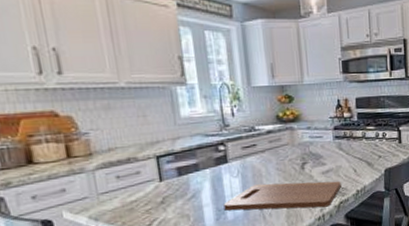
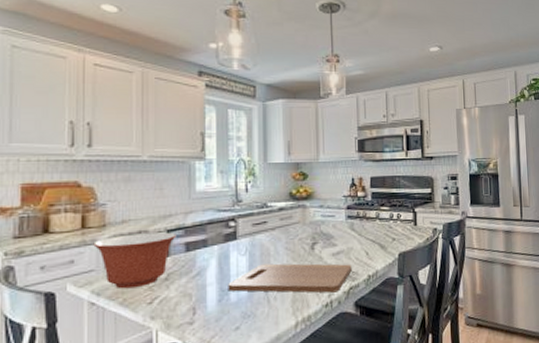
mixing bowl: none [82,158,167,214] -> present [93,232,177,289]

